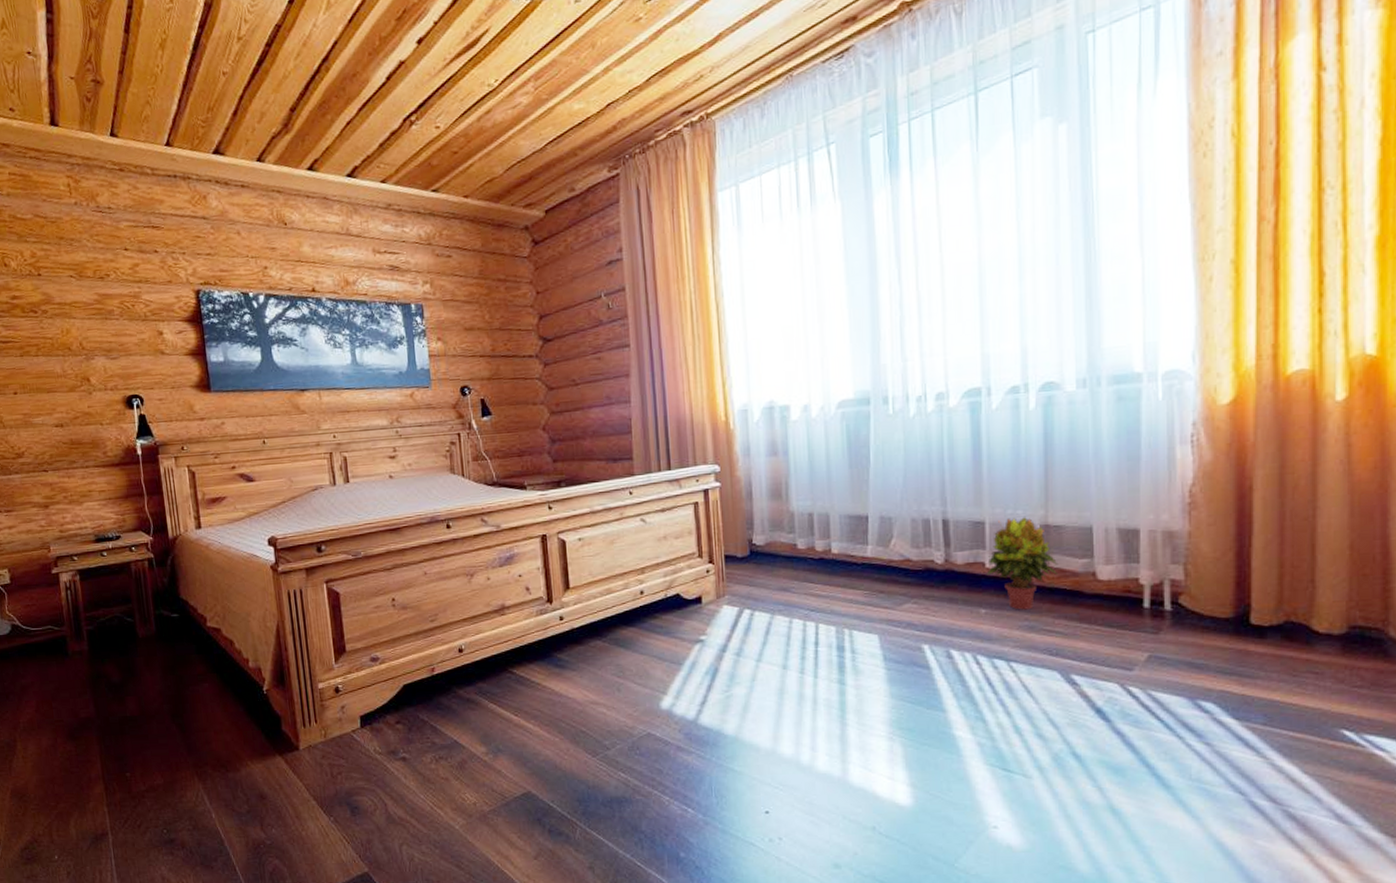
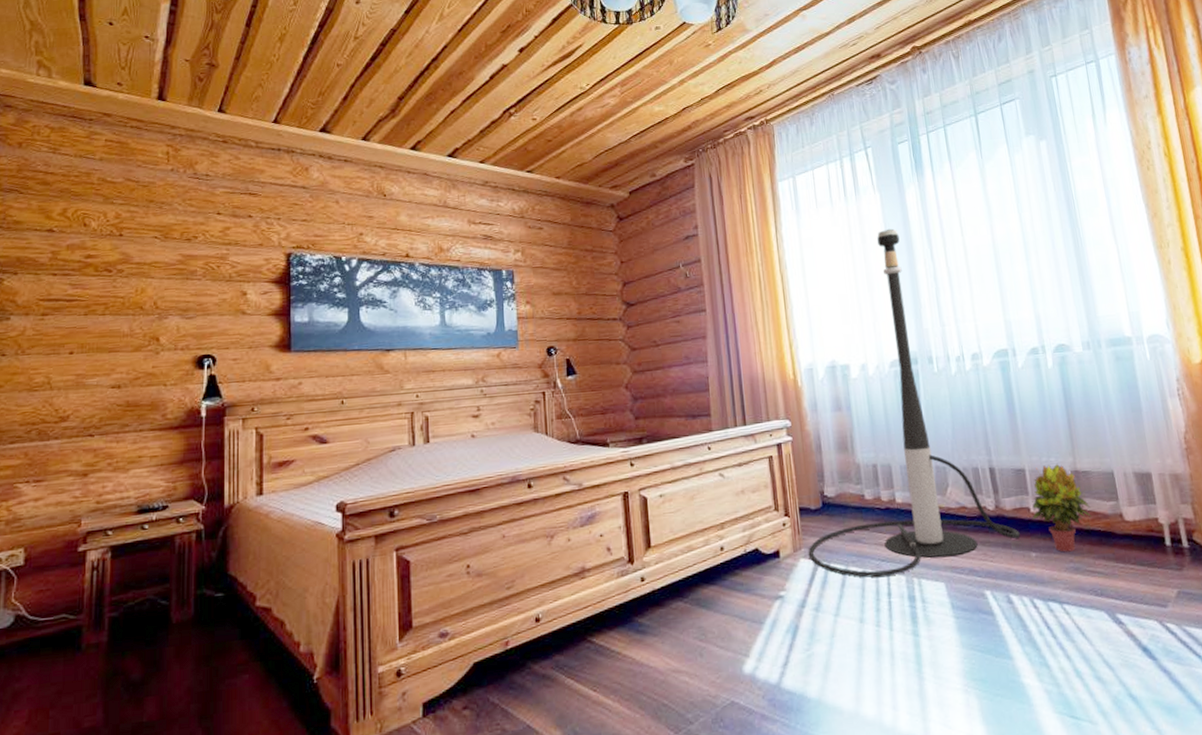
floor lamp: none [732,245,970,626] -> present [808,228,1020,578]

